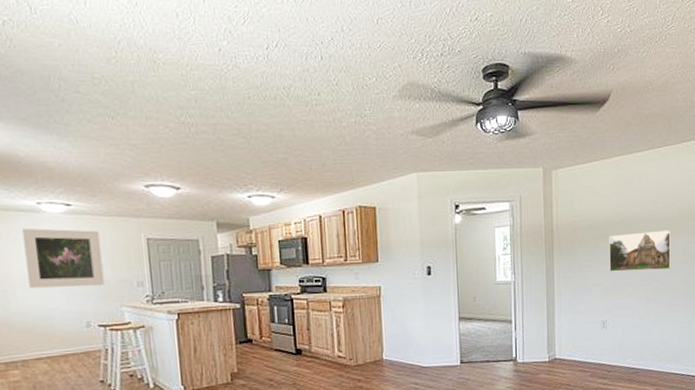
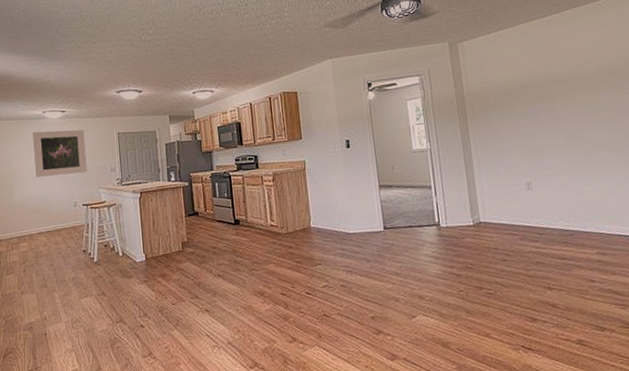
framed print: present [609,230,672,272] -> none [523,87,597,134]

